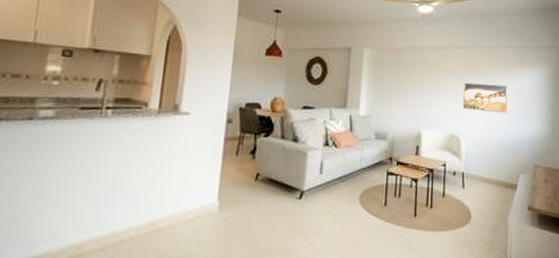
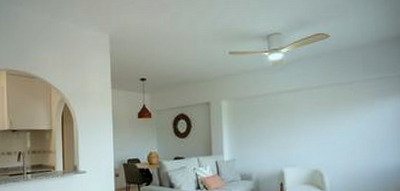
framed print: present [463,82,508,114] -> none [322,117,370,146]

